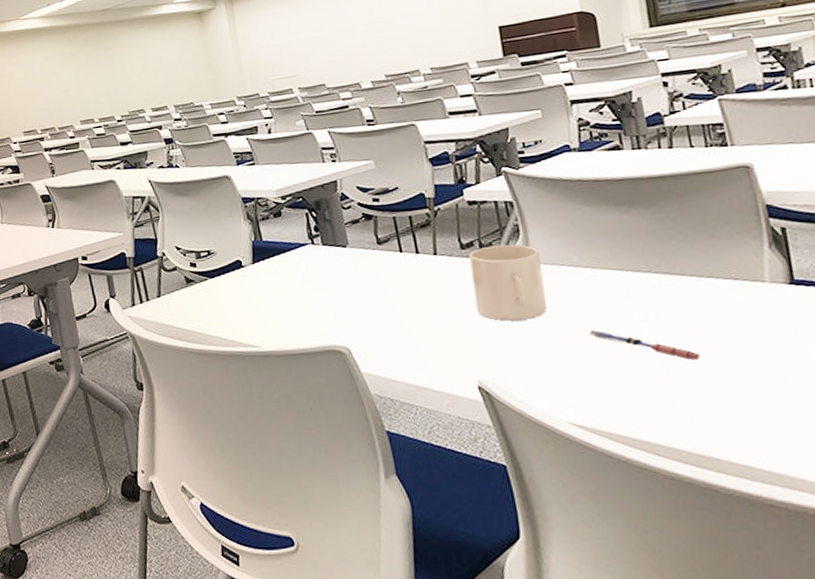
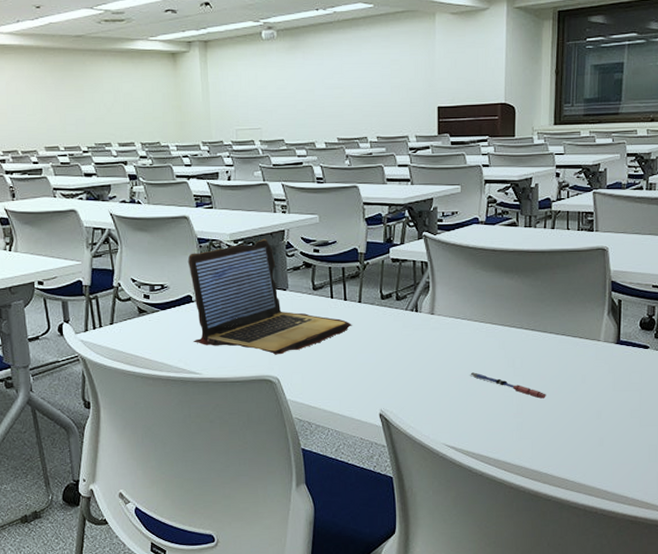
laptop: none [233,191,431,321] -> present [187,238,353,355]
mug: present [468,244,547,321] -> none [386,298,442,362]

